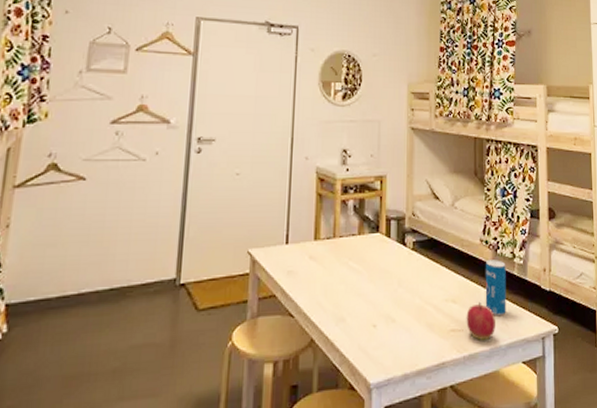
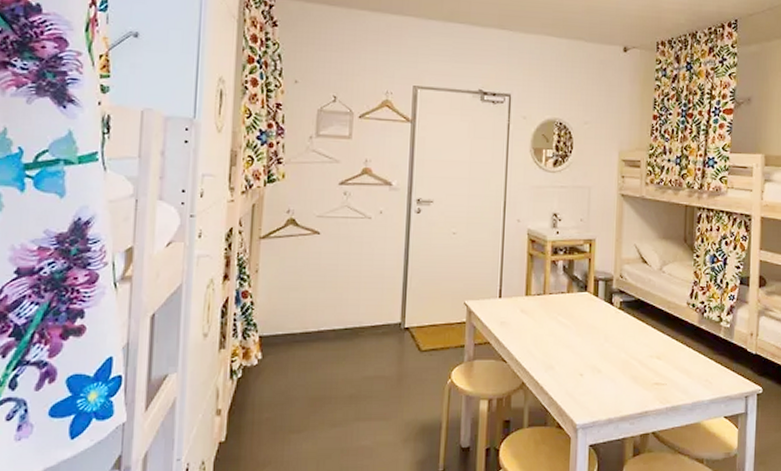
apple: present [466,301,495,341] -> none [670,359,699,396]
beverage can: present [485,260,506,316] -> none [689,322,712,374]

